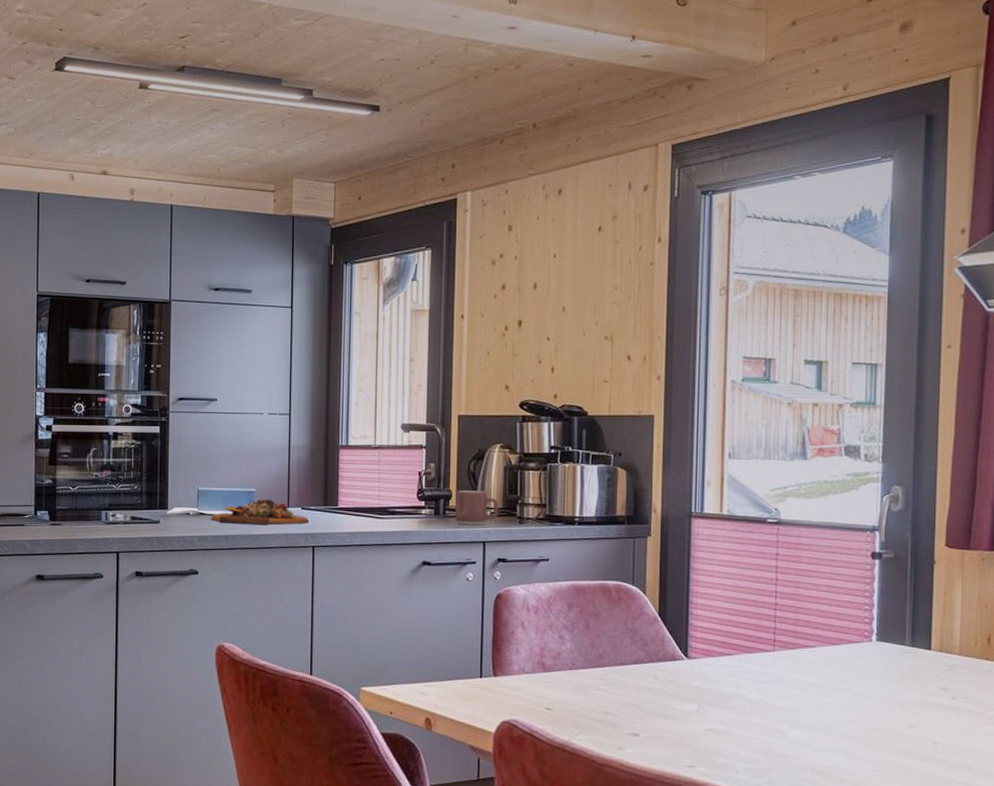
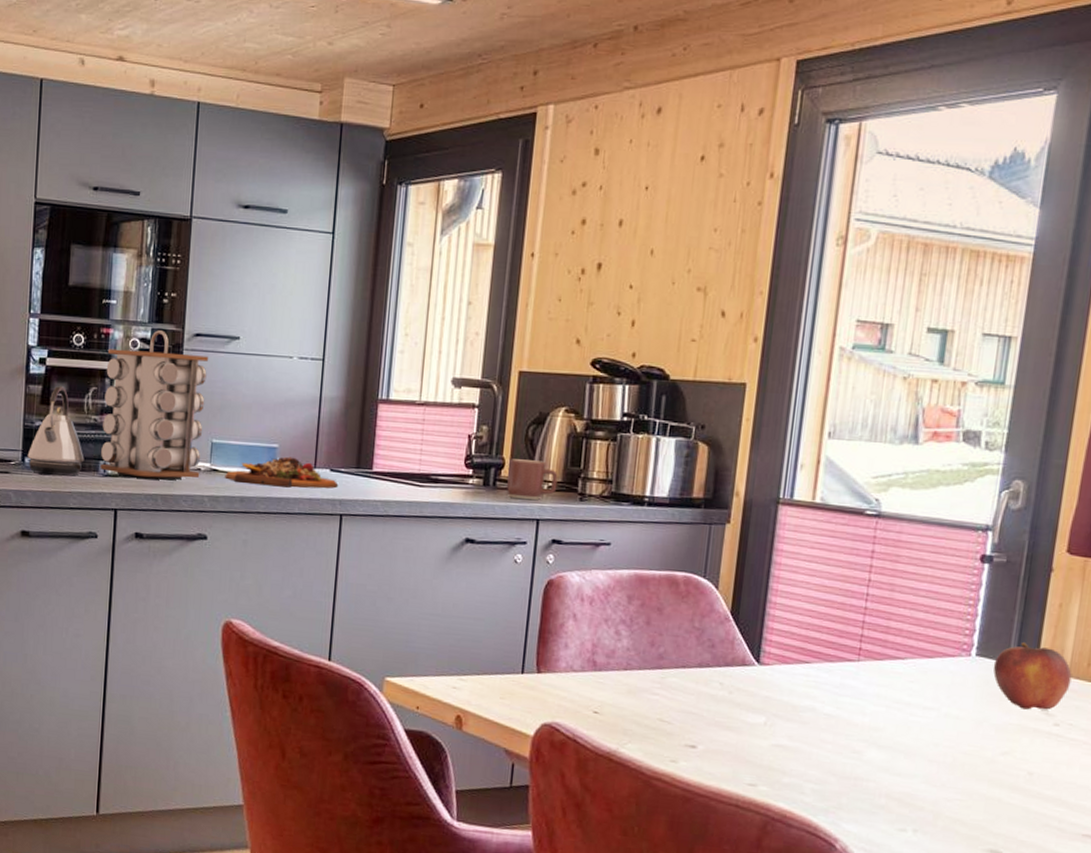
kettle: none [39,448,89,525] -> present [27,385,84,476]
spice rack: none [103,397,191,525] -> present [100,330,208,481]
fruit: none [892,626,962,686] -> present [993,641,1072,710]

